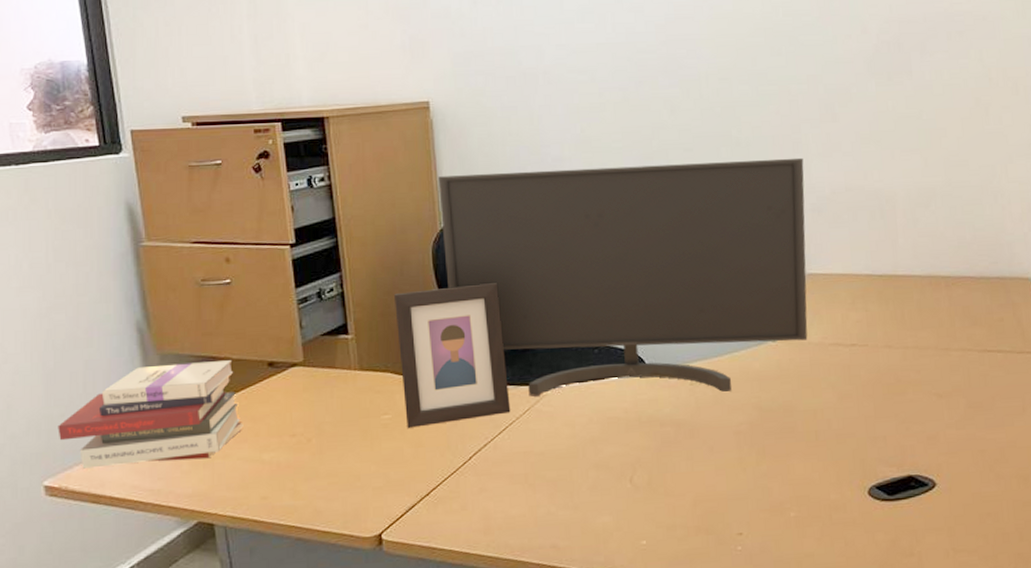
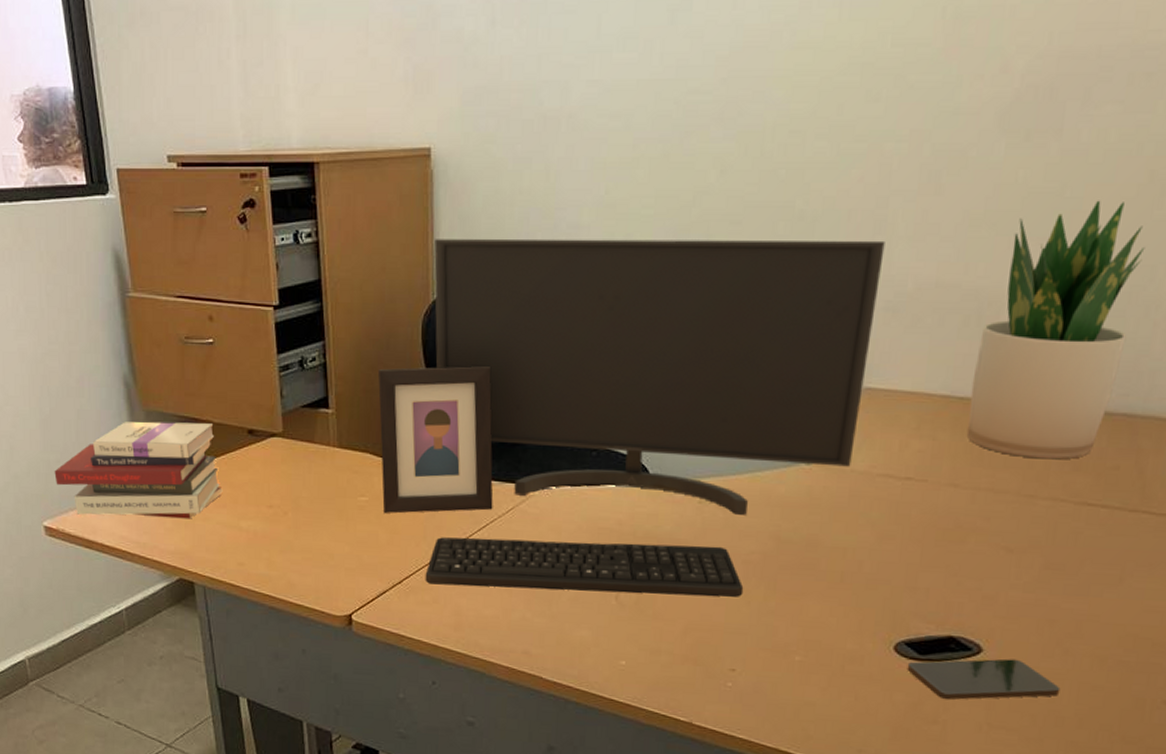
computer keyboard: none [451,421,739,492] -> present [425,537,744,597]
phone: none [881,488,1001,533] -> present [906,658,1061,700]
planter: none [885,120,987,319] -> present [966,200,1145,460]

